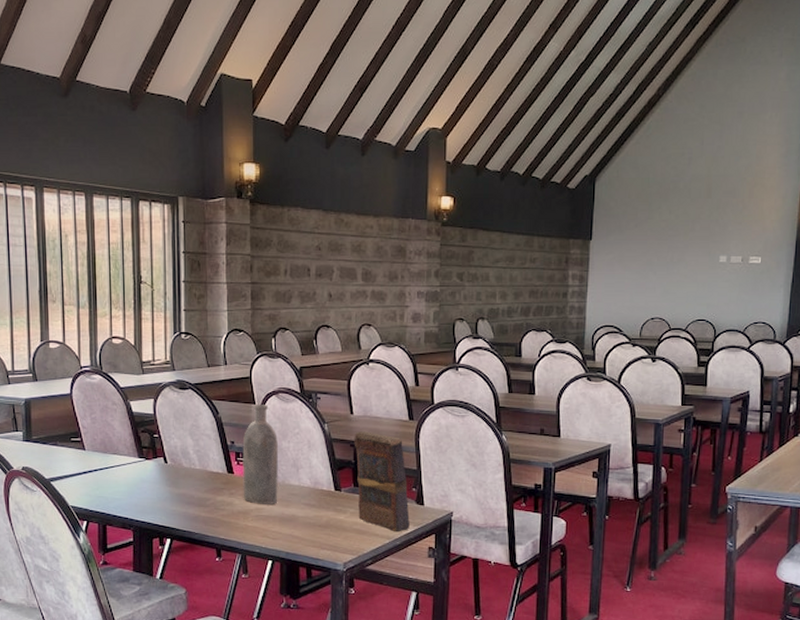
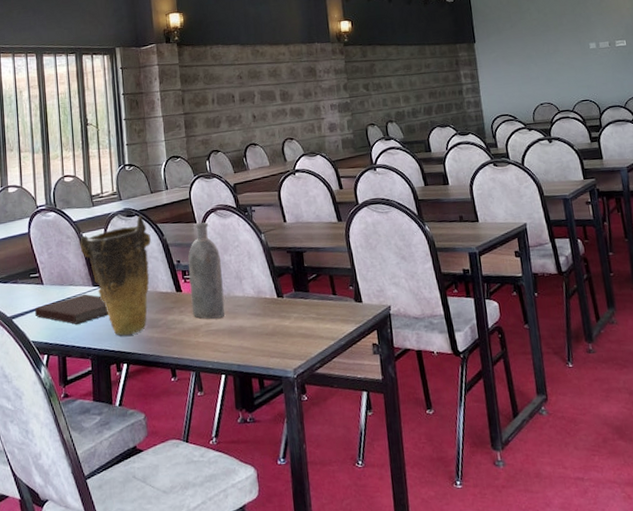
notebook: none [74,464,154,494] -> present [34,294,108,324]
vase: none [126,389,204,511] -> present [80,215,151,336]
book: present [354,431,410,532] -> none [289,237,352,332]

